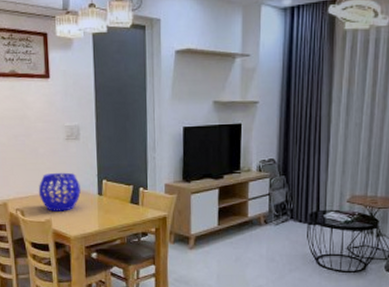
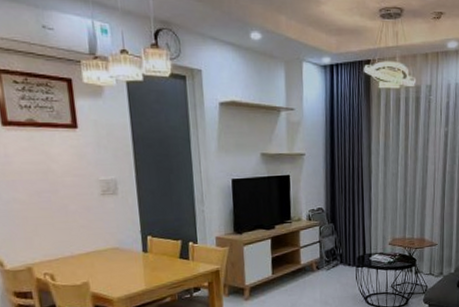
decorative bowl: present [38,172,81,211] -> none [70,230,122,273]

